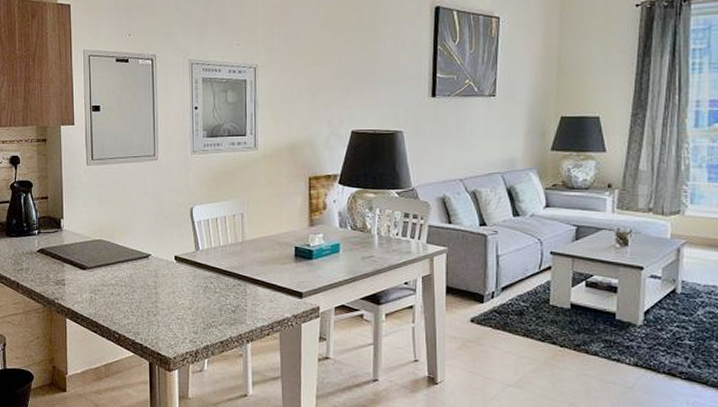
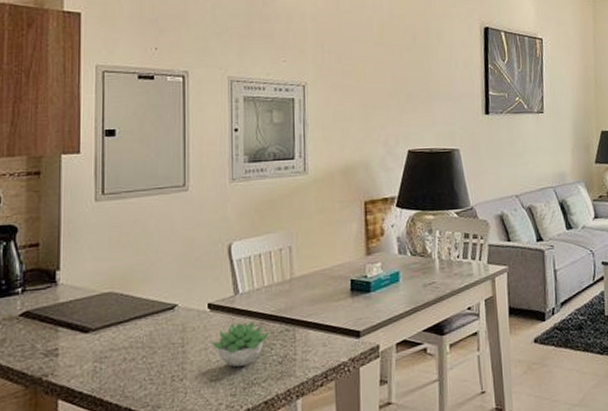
succulent plant: none [177,274,225,310] -> present [211,321,270,367]

